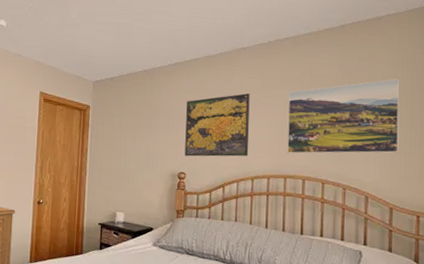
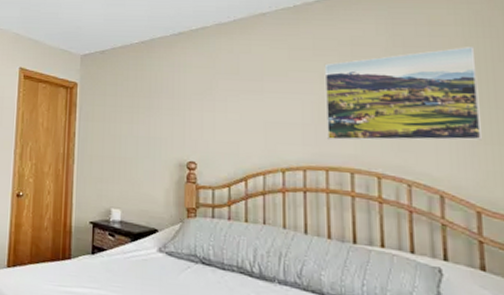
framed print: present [184,93,250,157] -> none [193,67,277,144]

